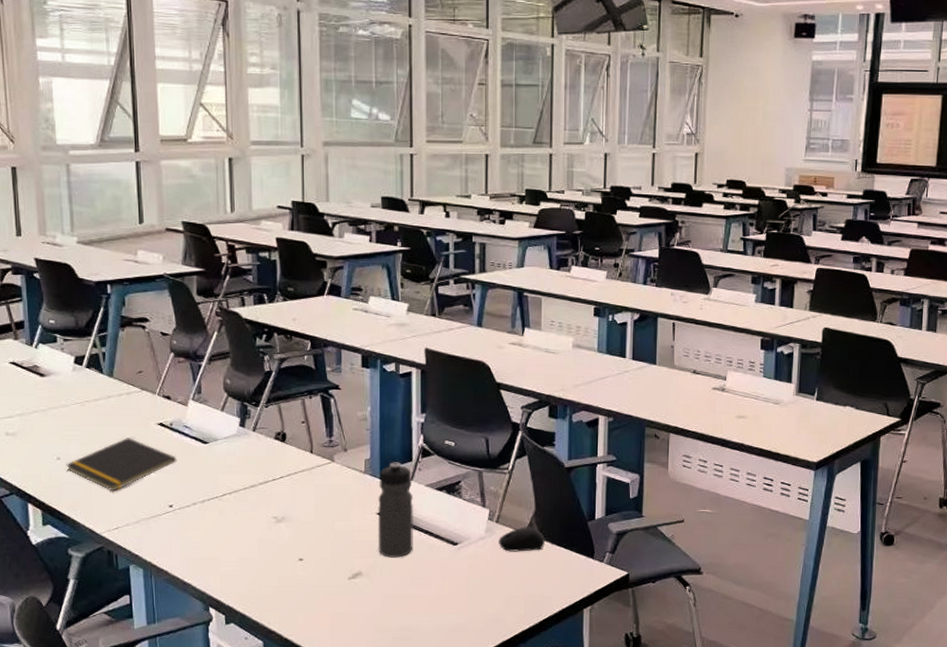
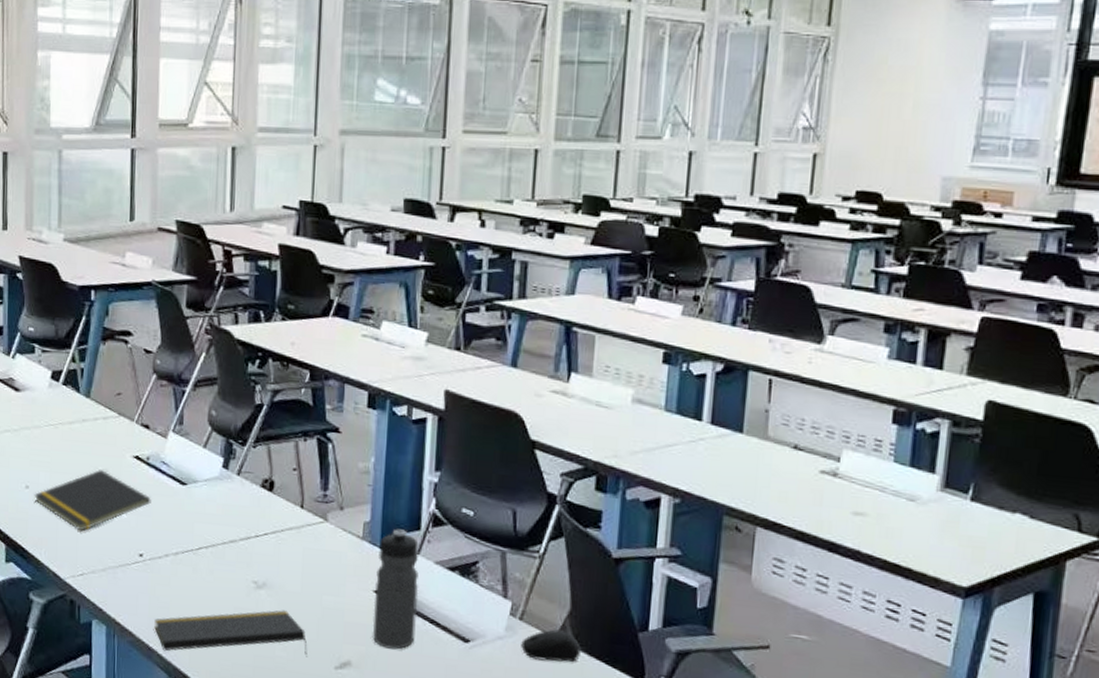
notepad: none [187,537,324,584] -> present [154,610,307,657]

